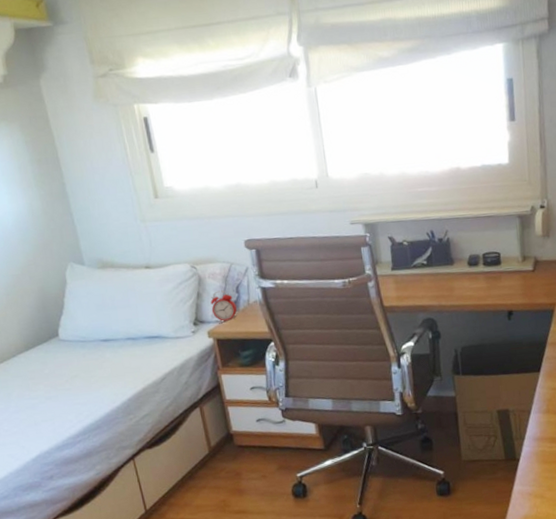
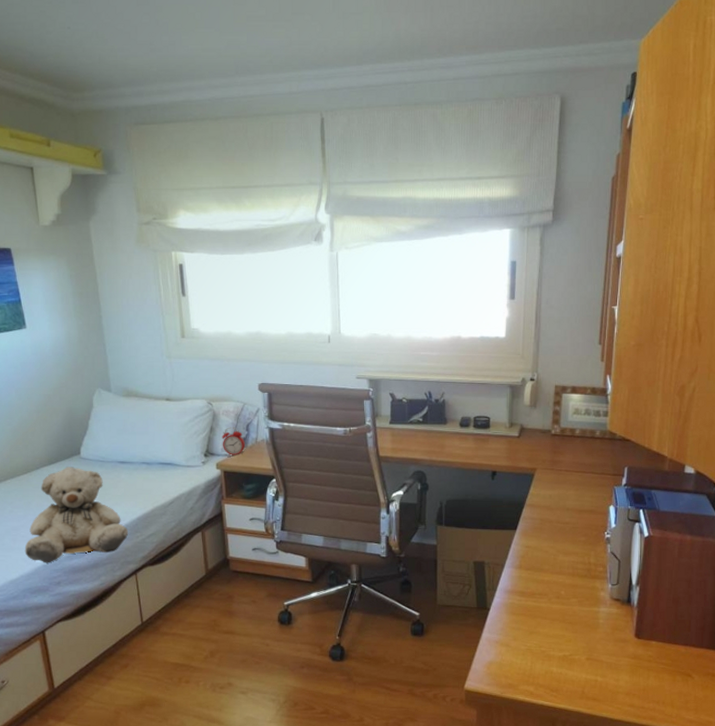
teddy bear: none [10,350,121,458] -> present [24,467,129,563]

